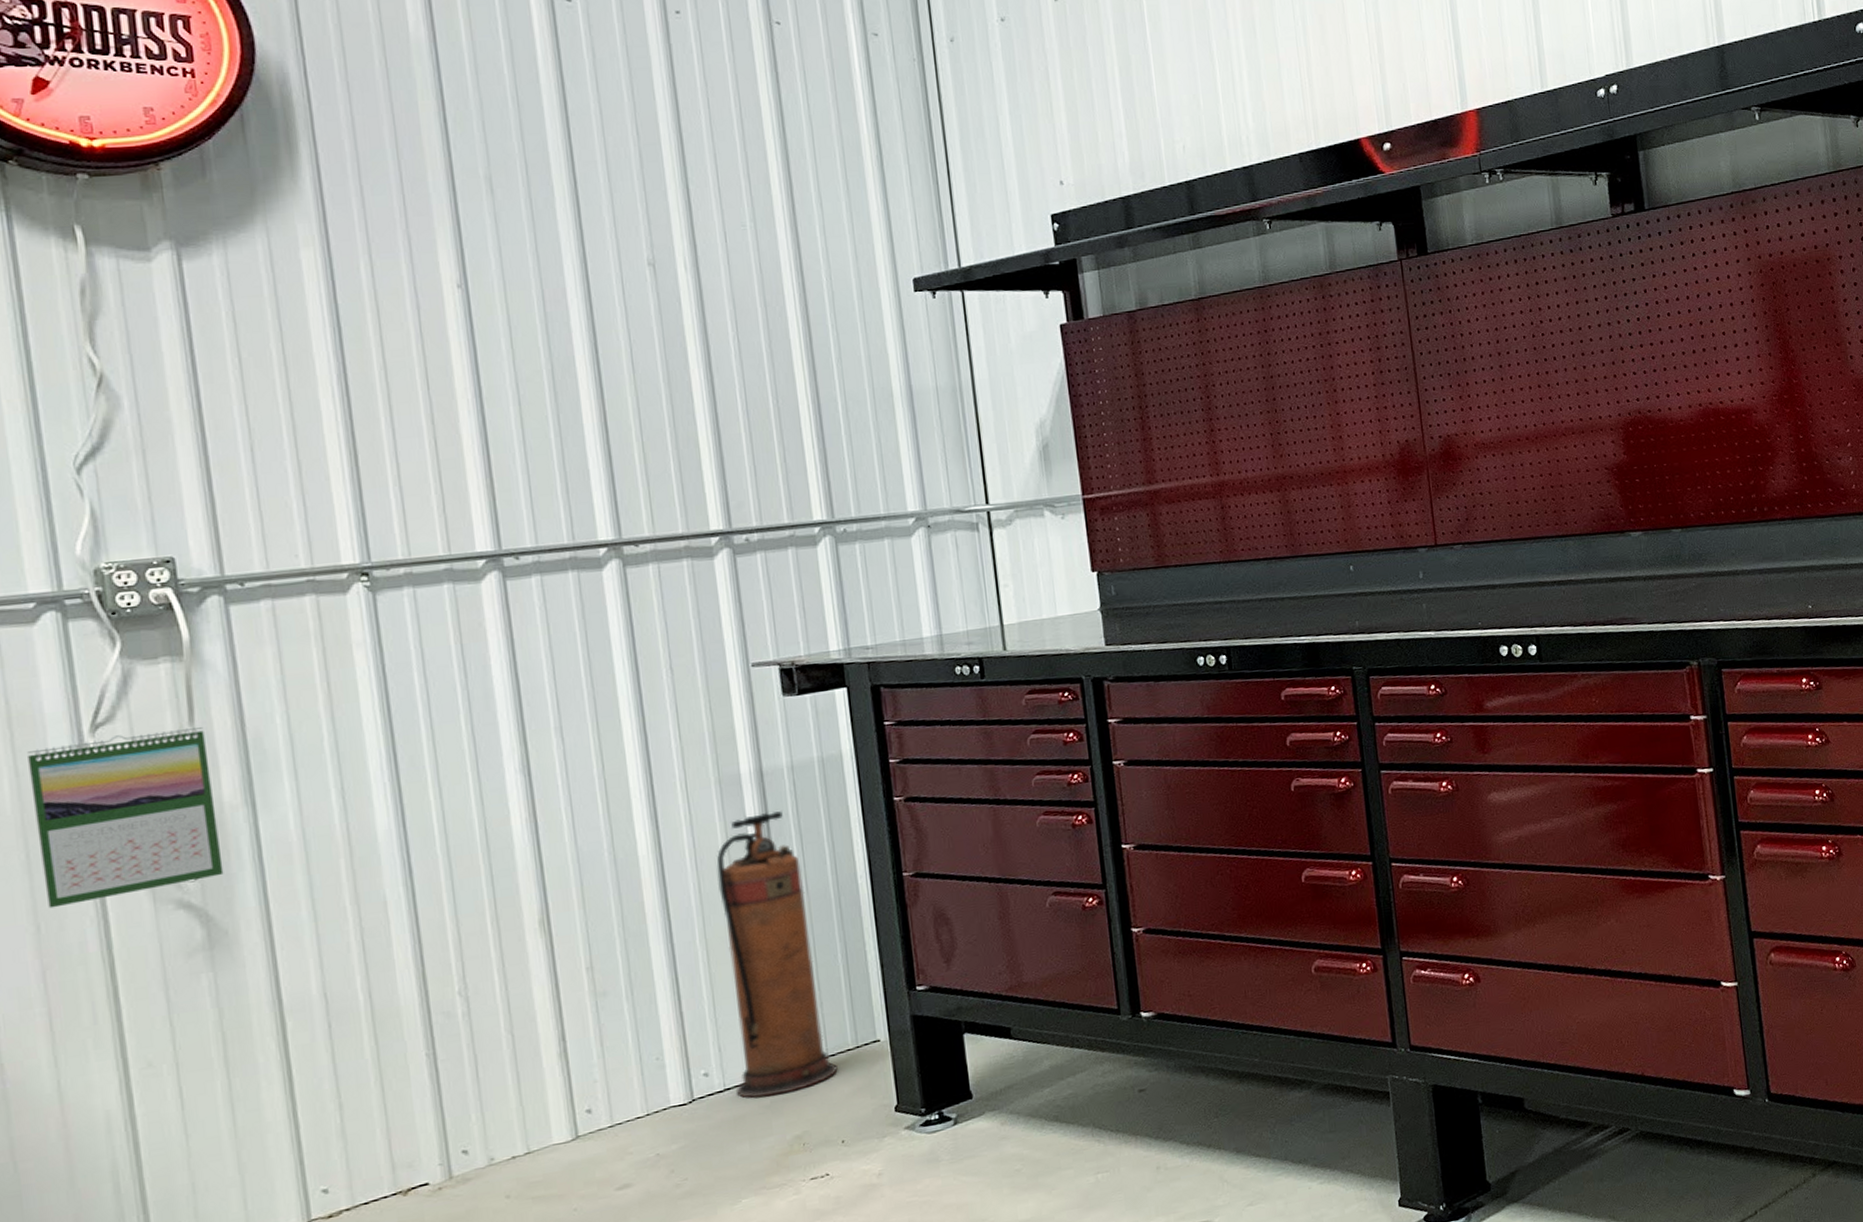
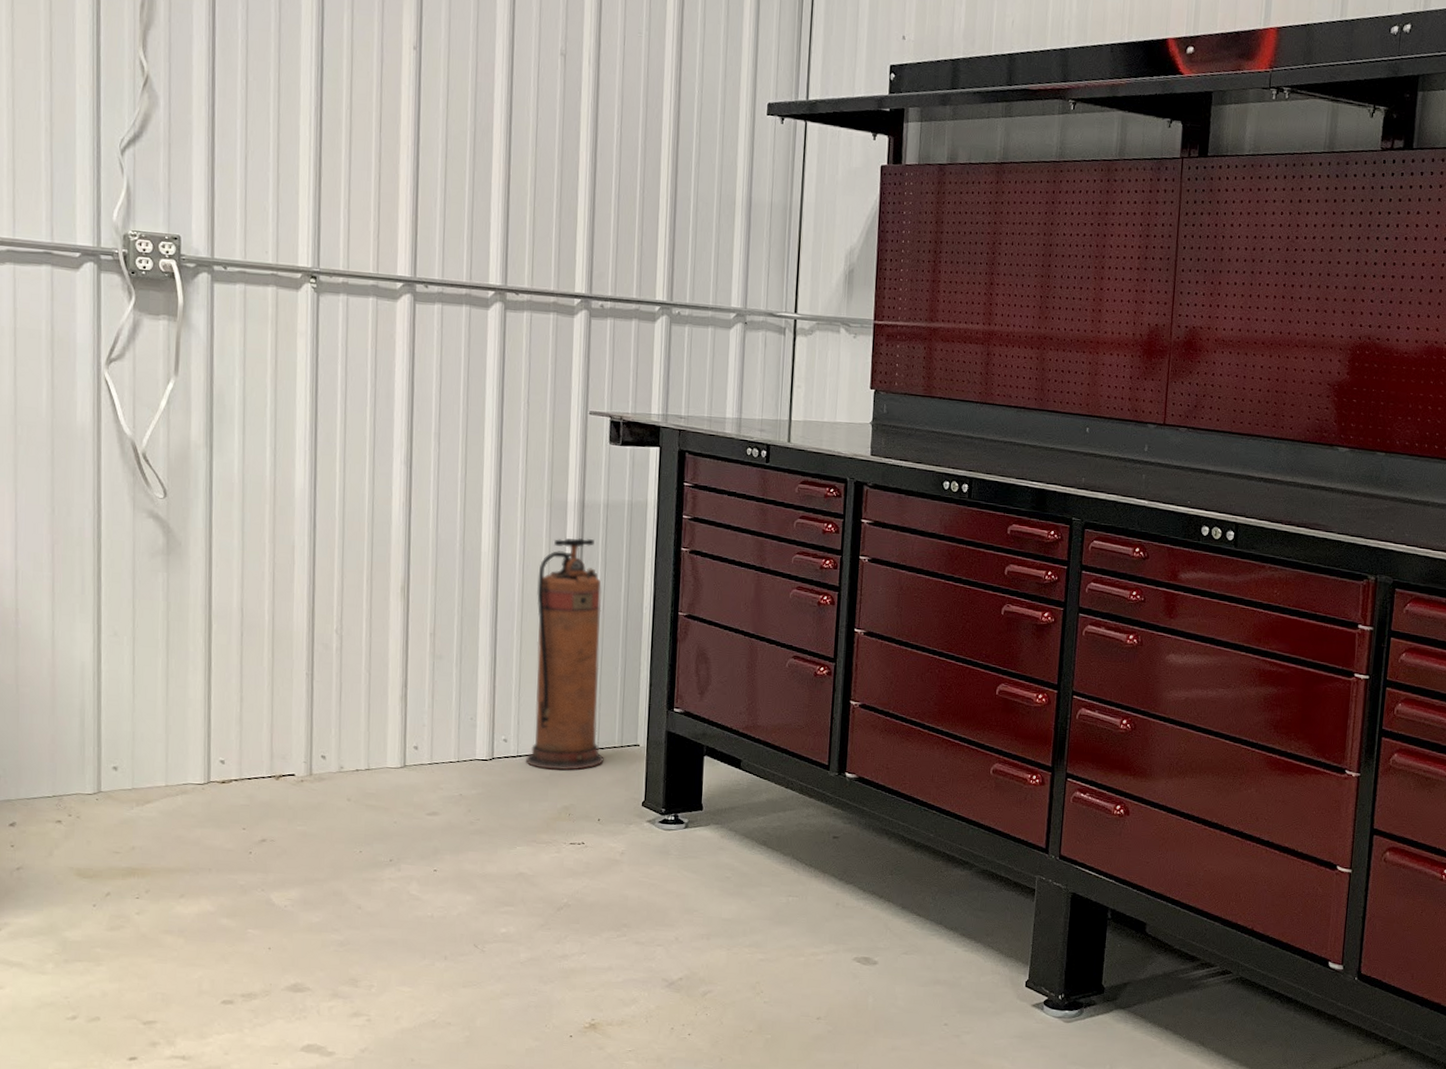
calendar: present [27,726,224,909] -> none [61,370,185,498]

